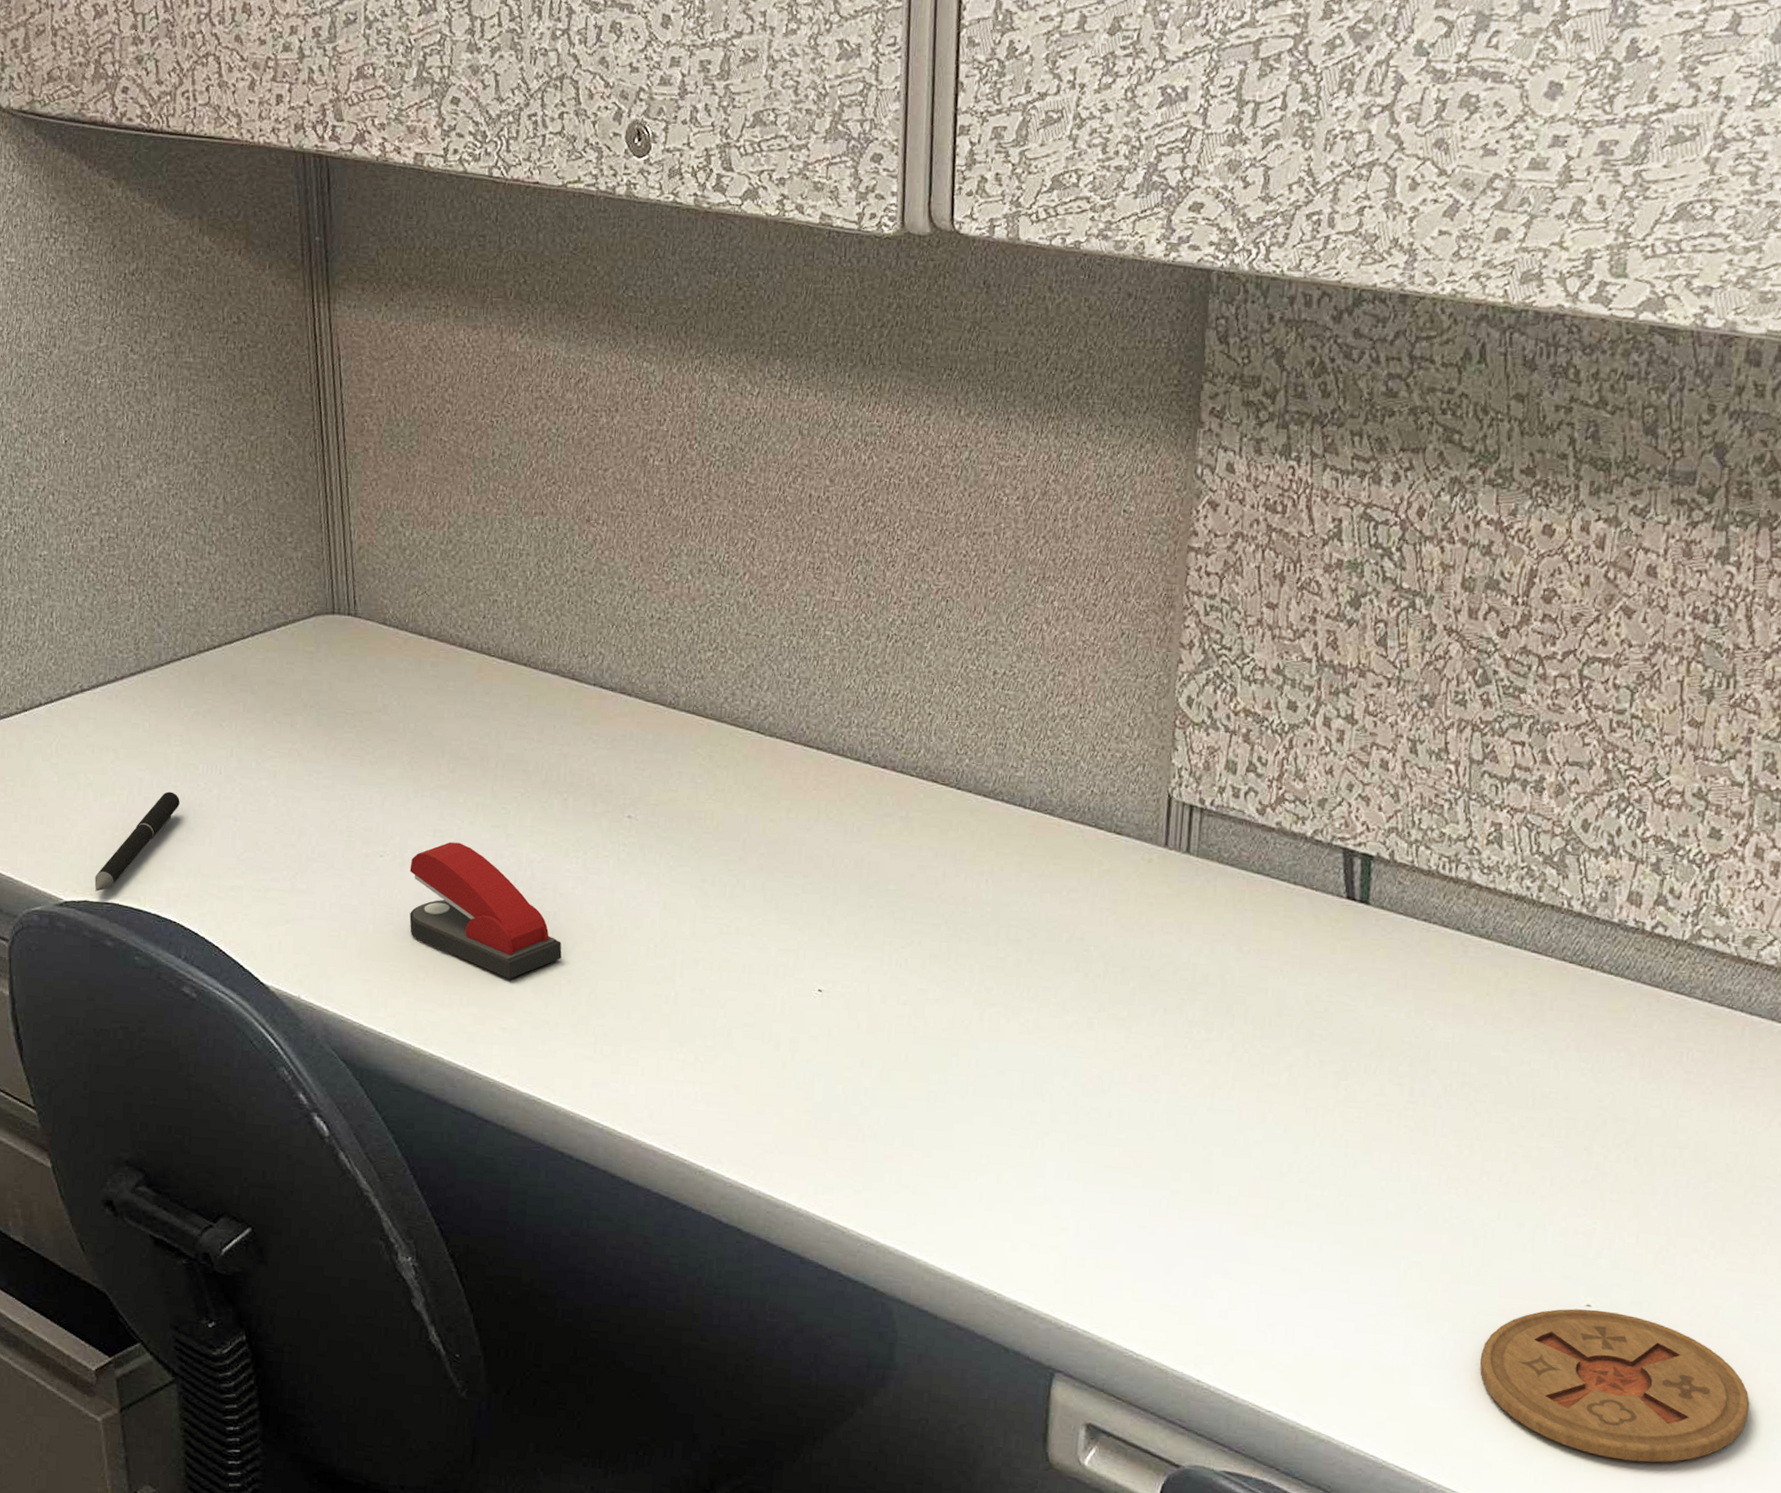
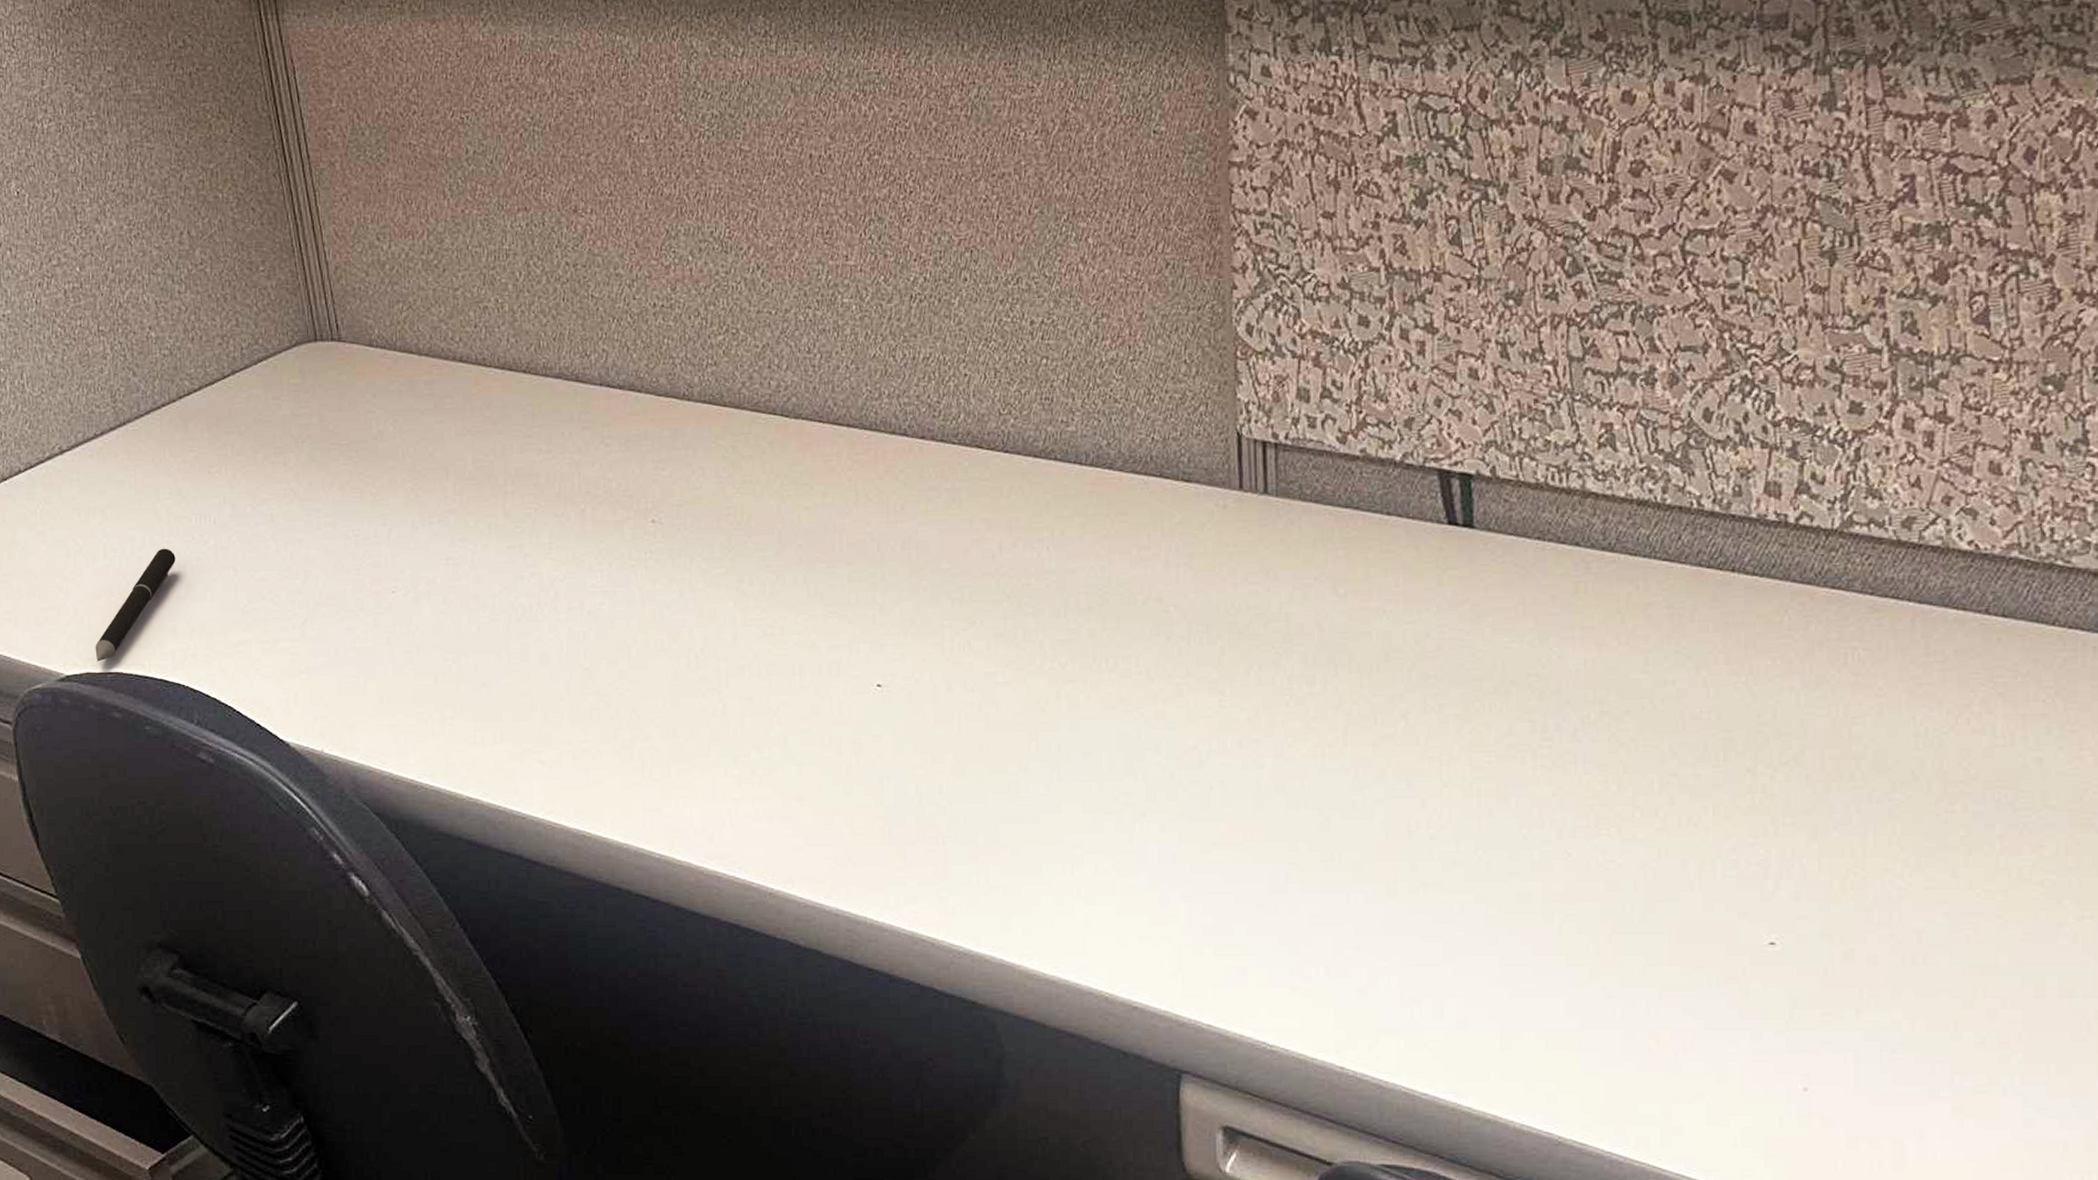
stapler: present [409,842,562,980] -> none [425,568,596,709]
coaster: present [1479,1308,1750,1463] -> none [1655,947,1970,1111]

